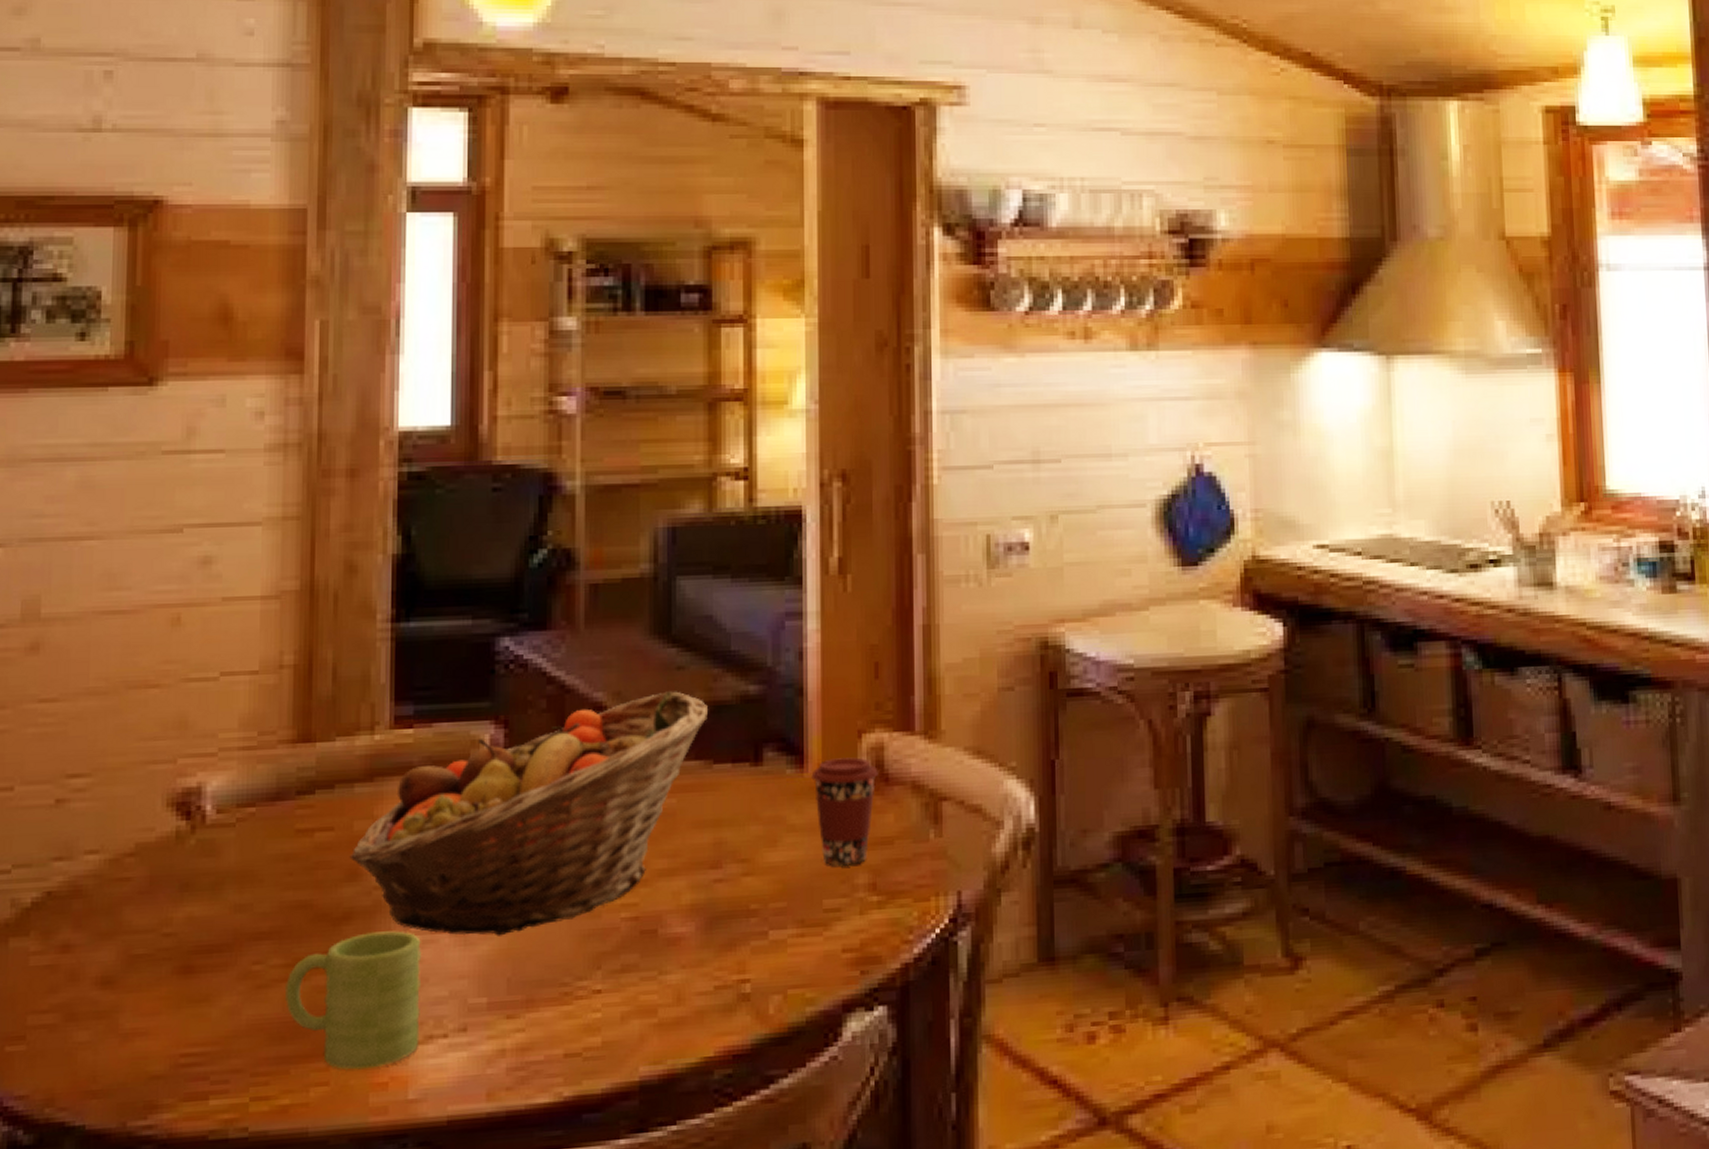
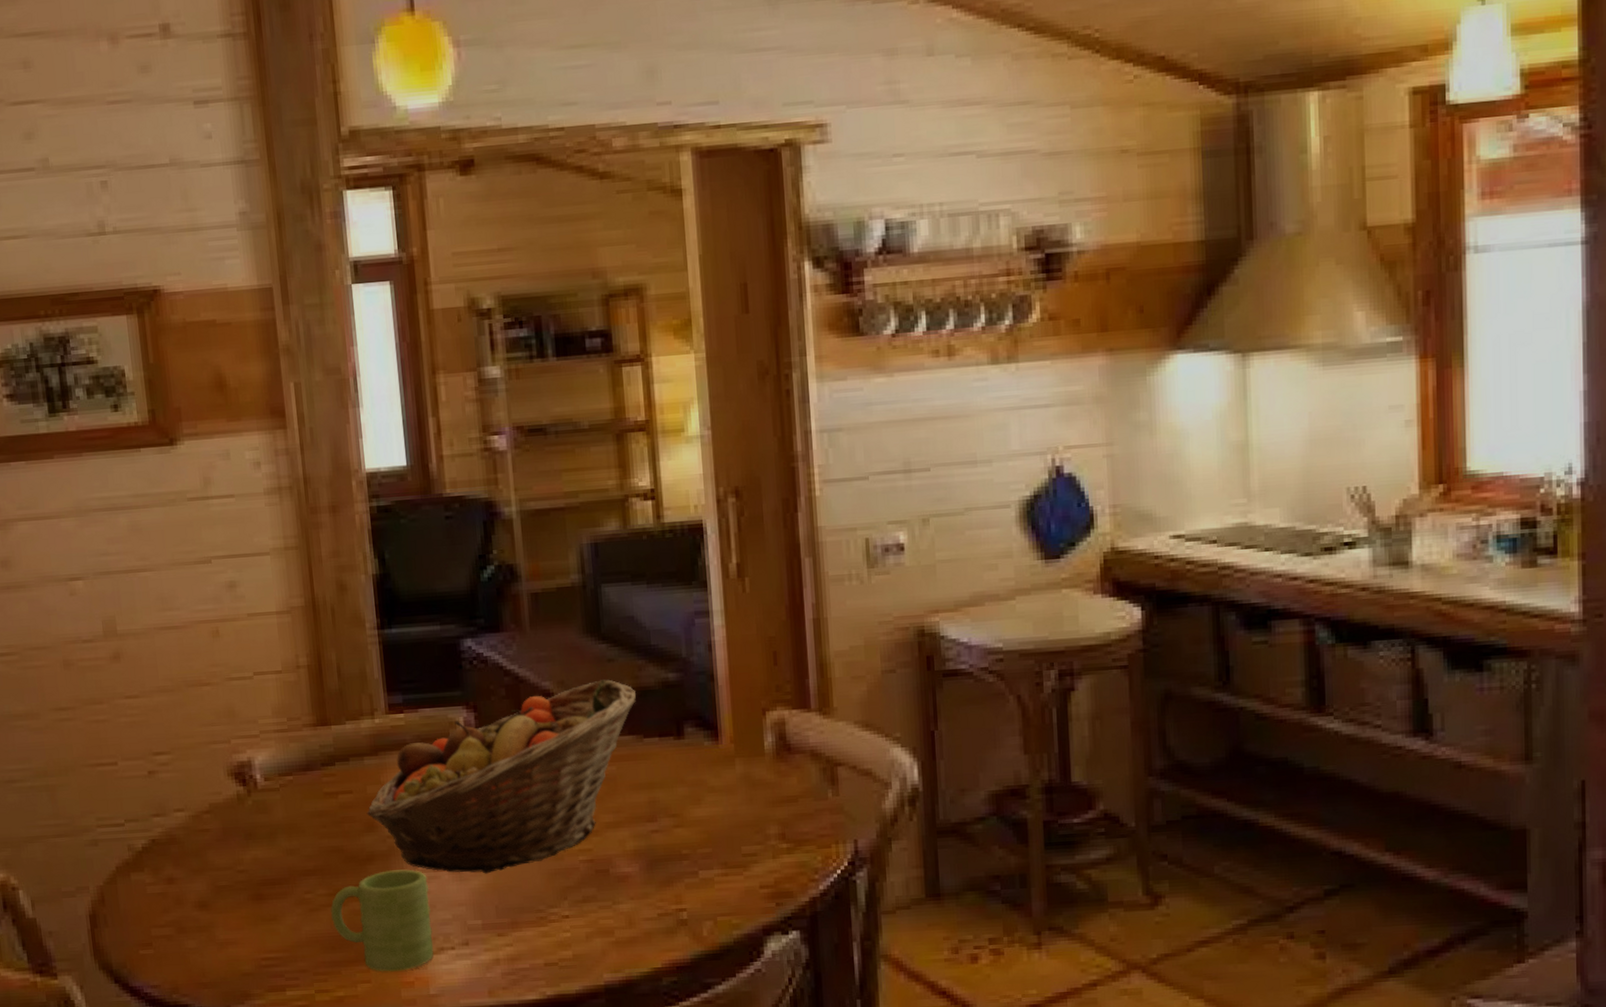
coffee cup: present [811,756,878,867] -> none [725,730,782,820]

